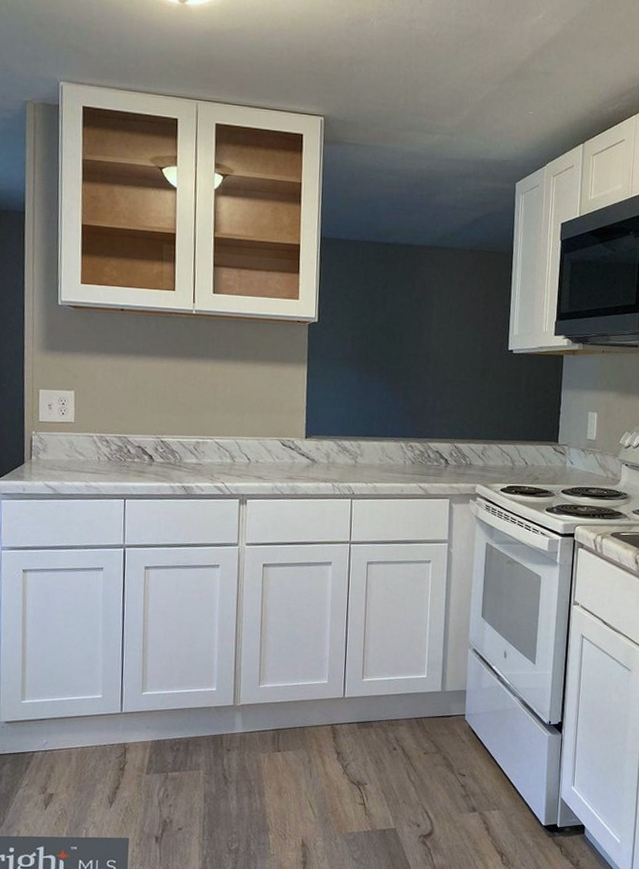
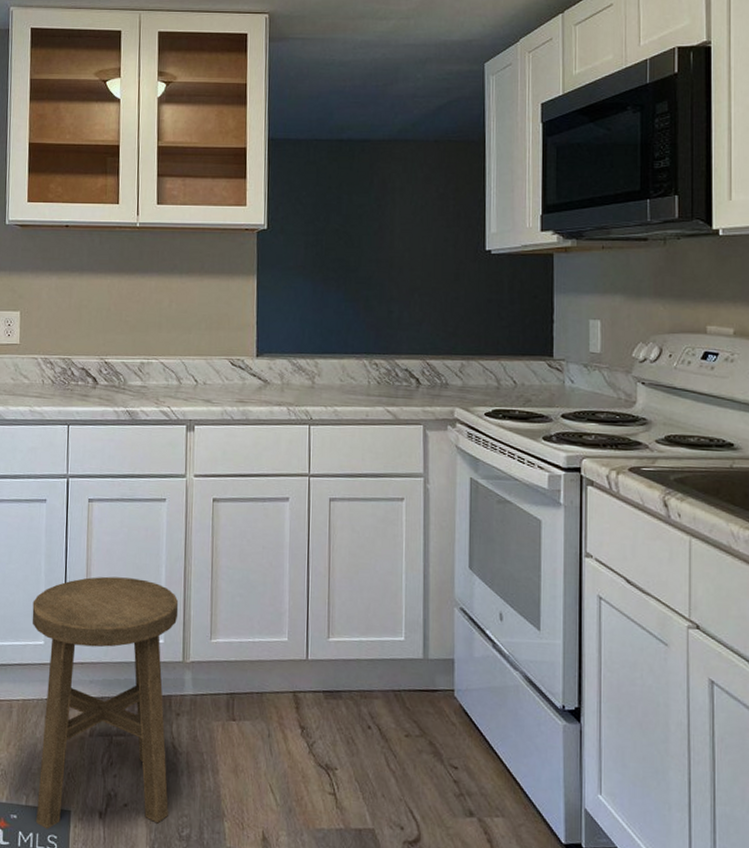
stool: none [90,635,230,856] -> present [32,576,179,830]

